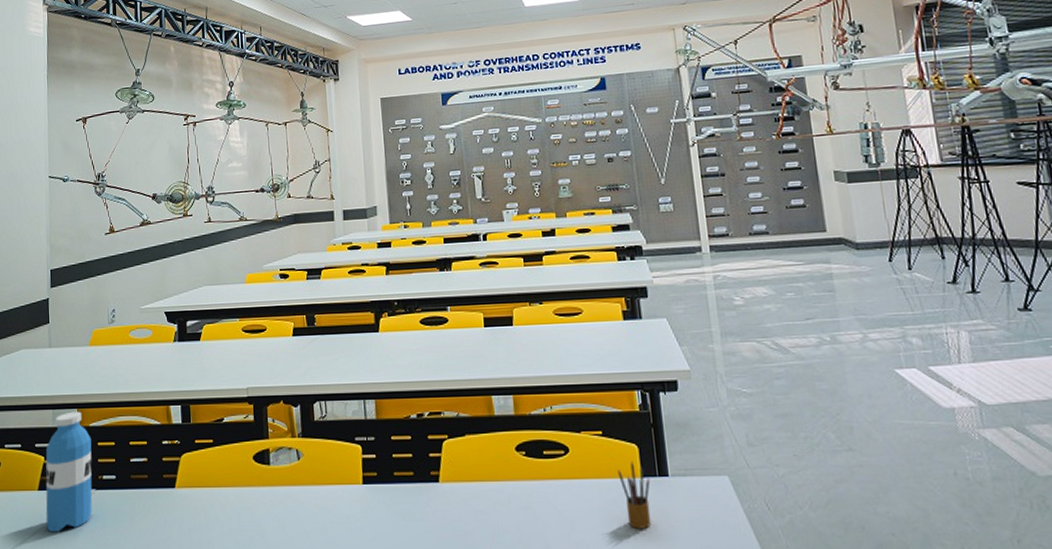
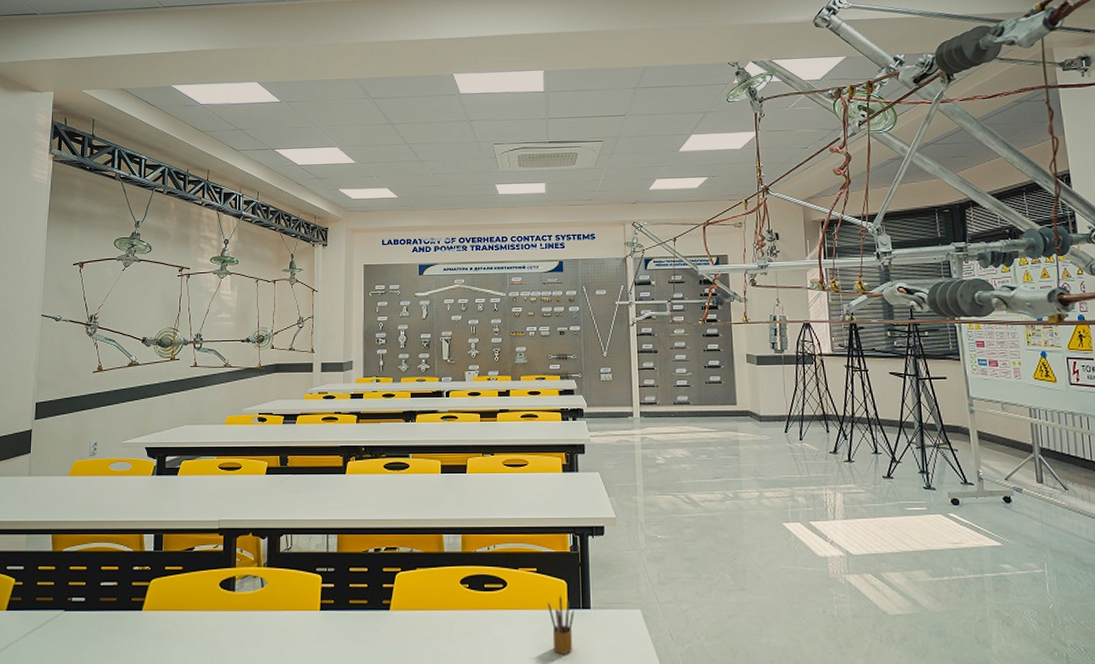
water bottle: present [45,411,92,532] -> none [12,537,63,650]

